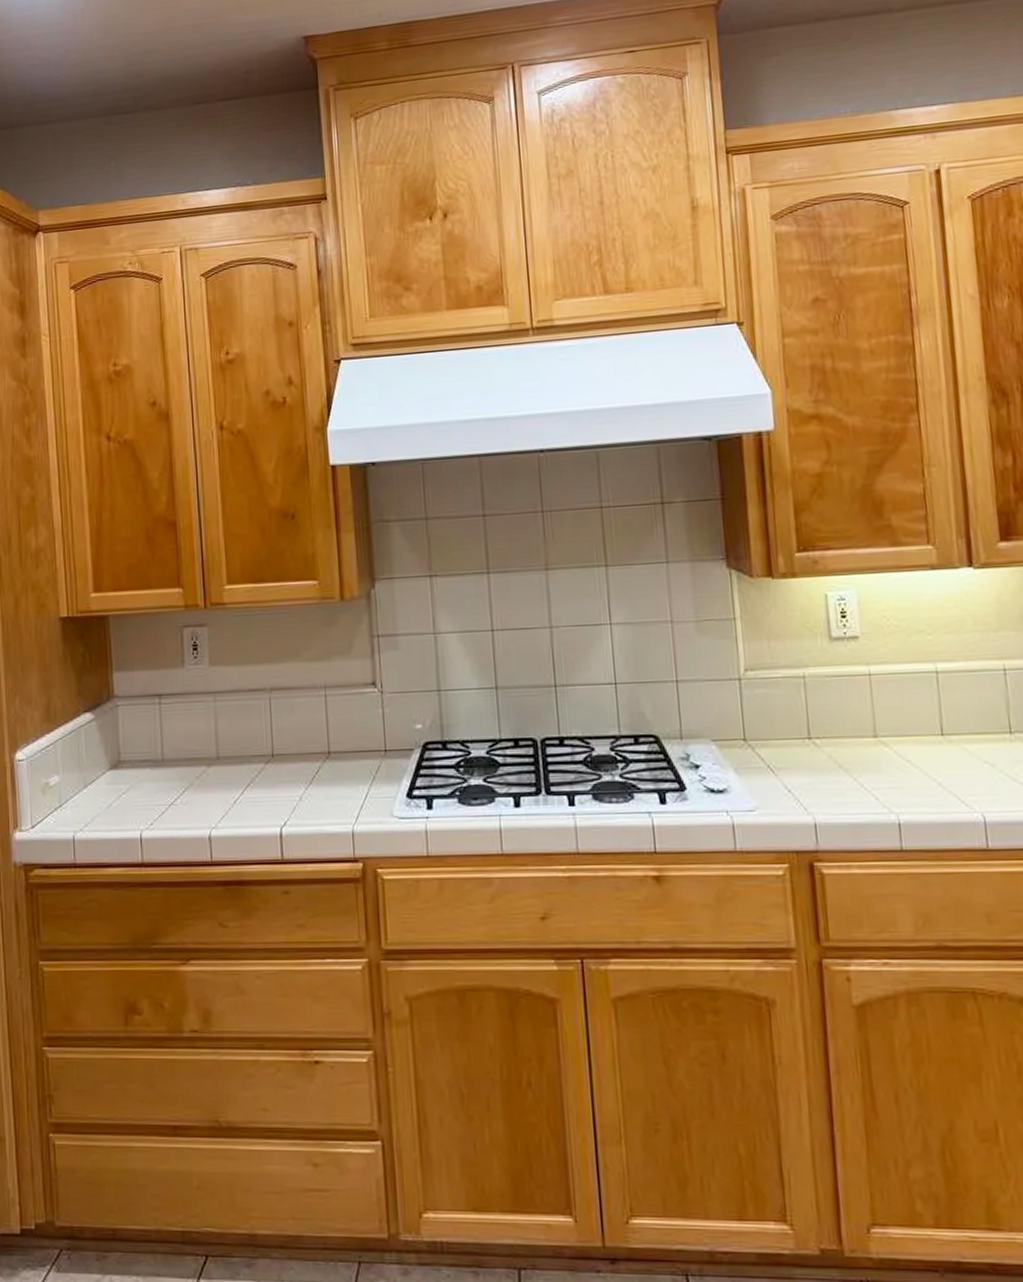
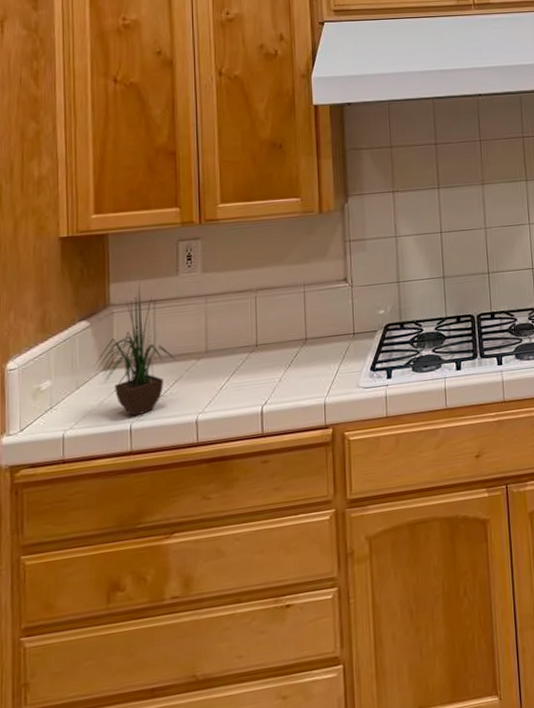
potted plant: none [101,672,185,824] -> present [95,282,176,416]

